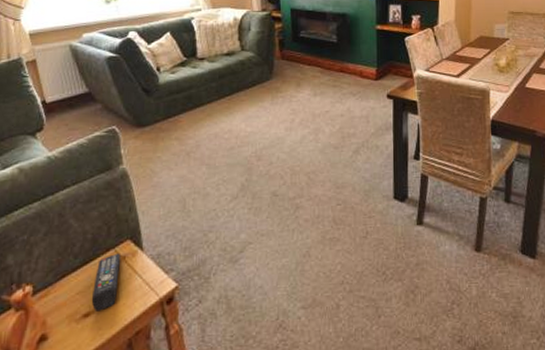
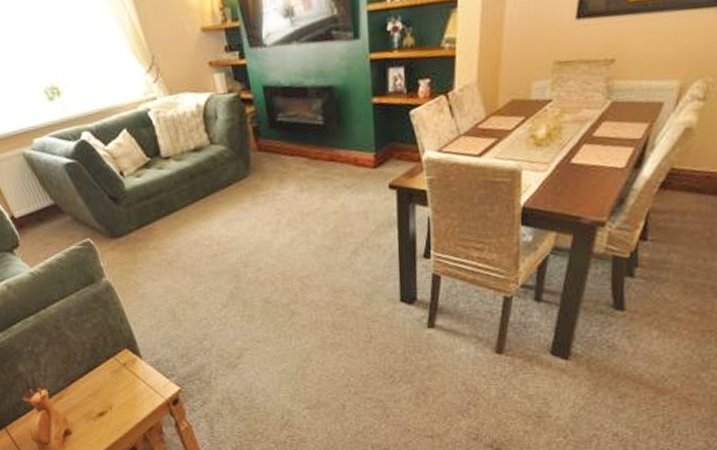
remote control: present [91,253,120,311] -> none [101,360,125,411]

